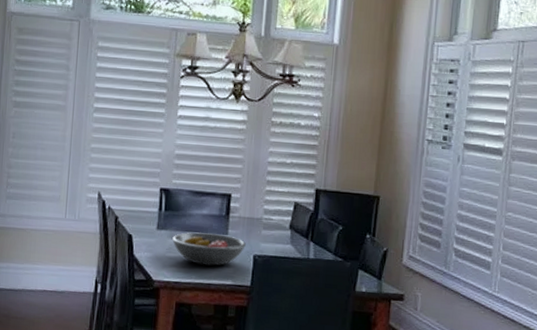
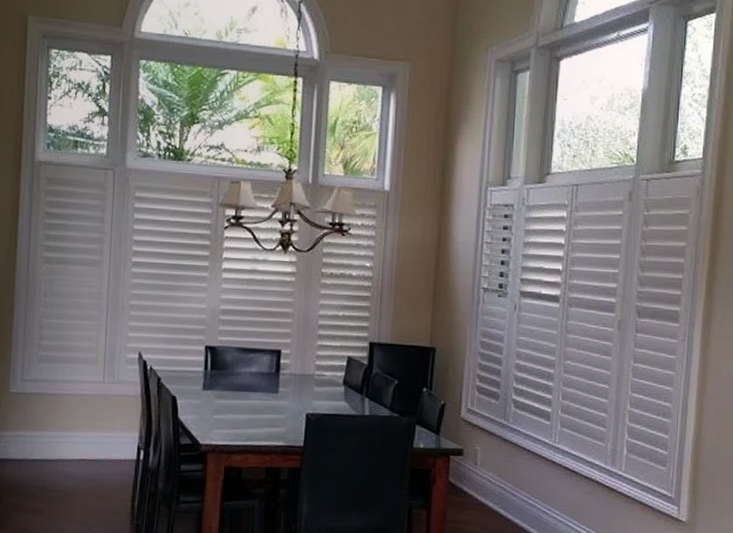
fruit bowl: present [171,232,246,266] -> none [218,391,298,427]

